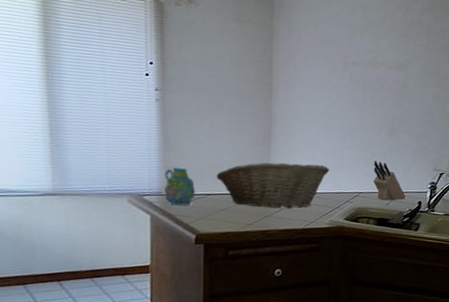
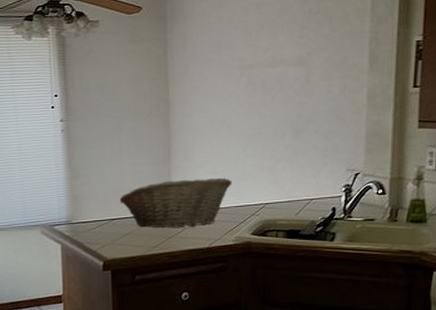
mug: present [164,167,196,206] -> none [72,194,101,233]
knife block: present [373,161,406,201] -> none [279,167,317,210]

